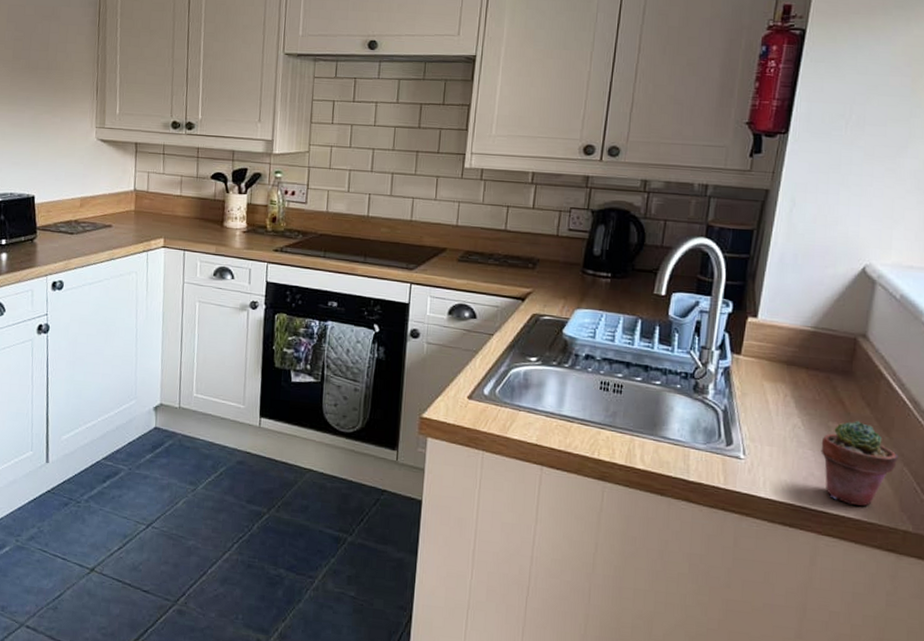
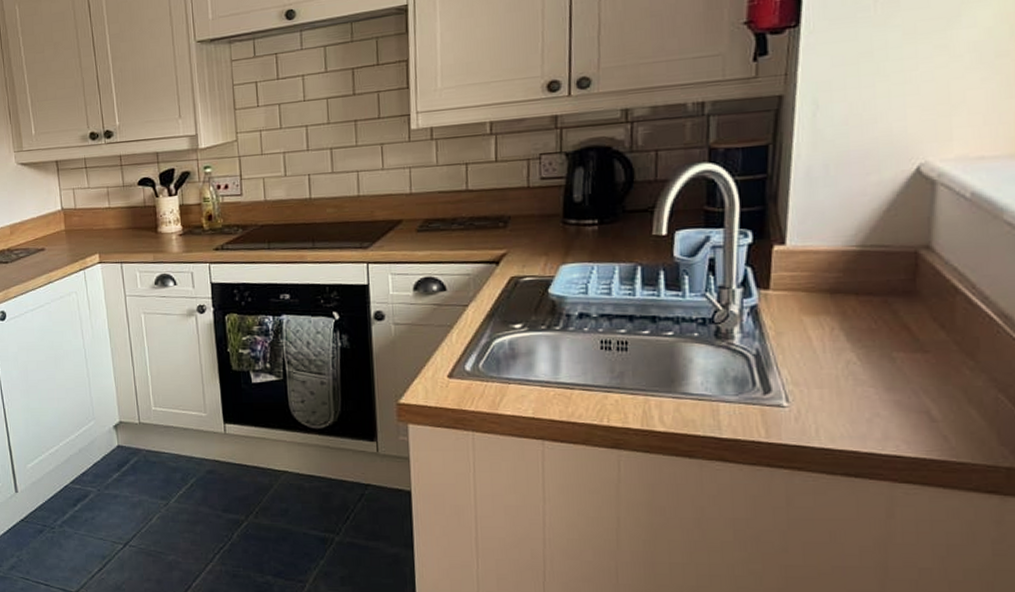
potted succulent: present [821,421,898,506] -> none [885,347,990,444]

